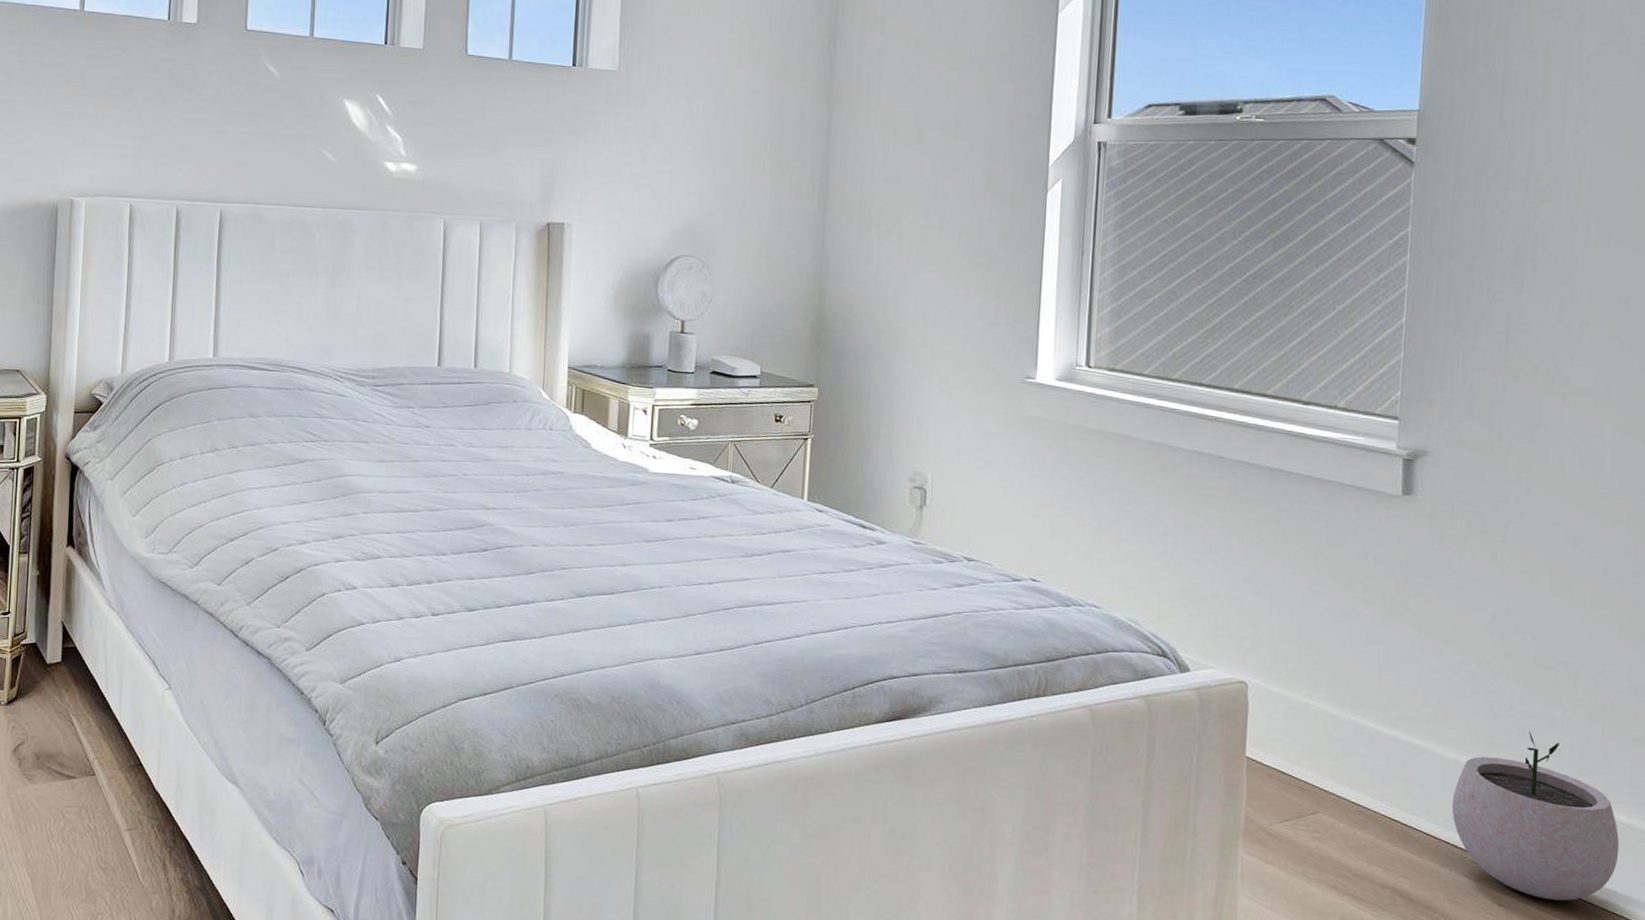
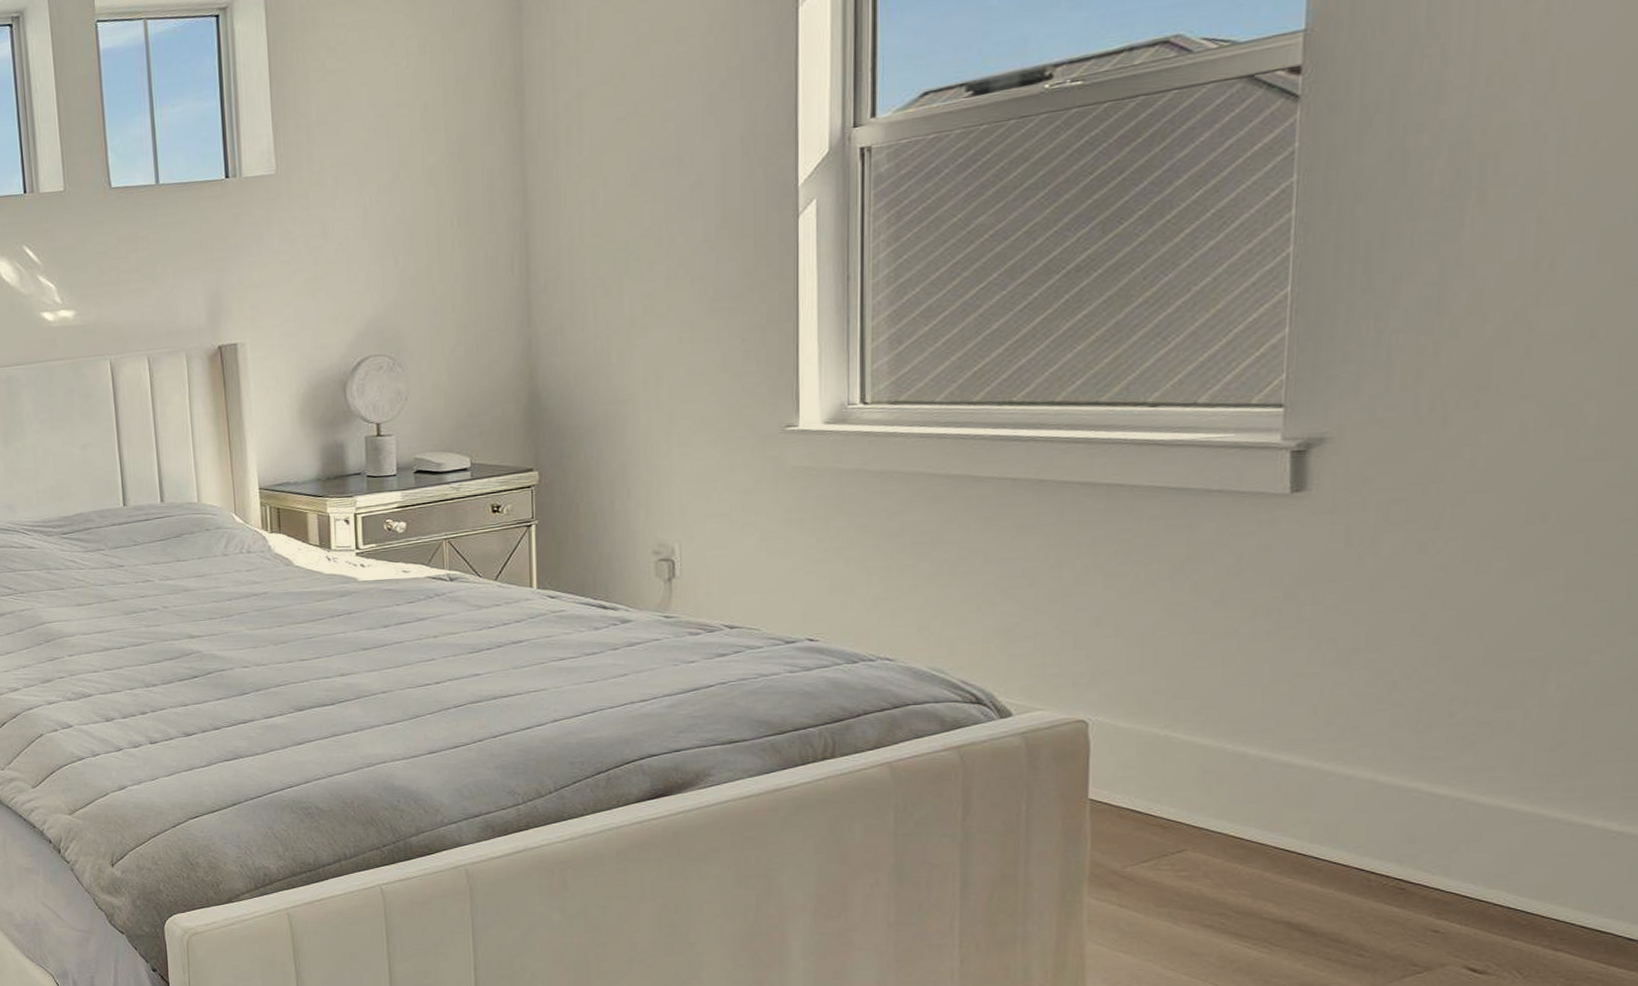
plant pot: present [1451,731,1620,901] -> none [1366,740,1608,922]

